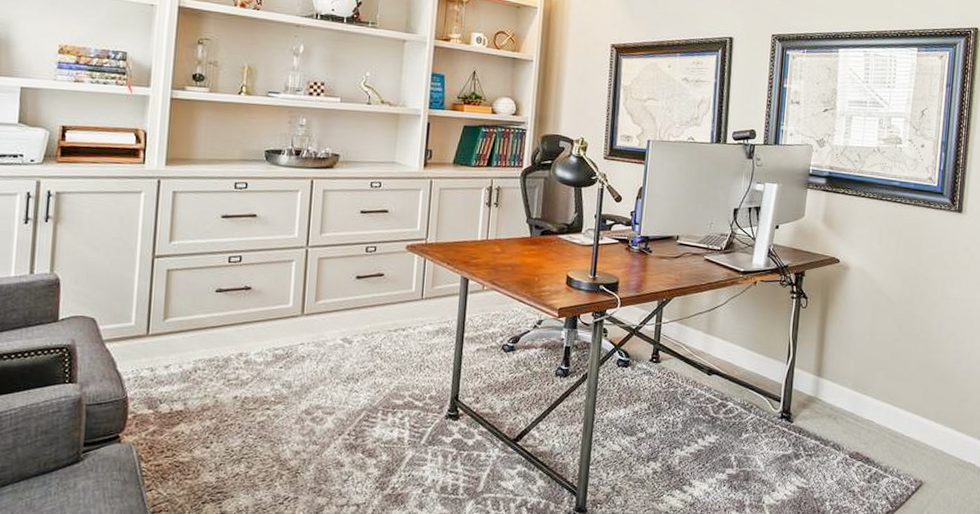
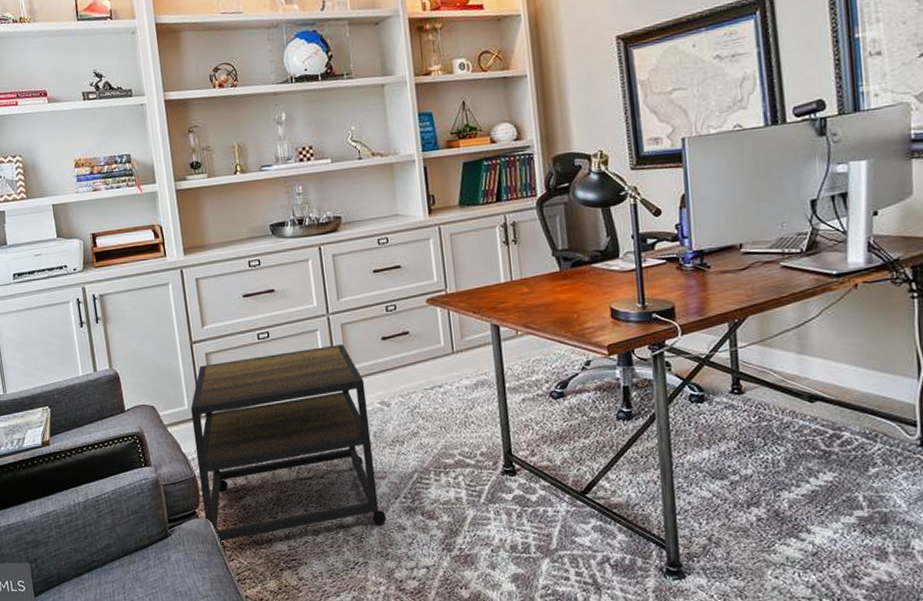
side table: none [127,277,331,481] -> present [190,344,387,552]

